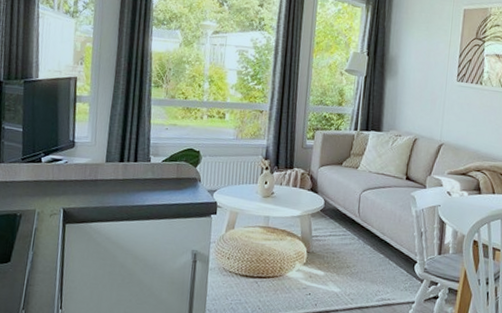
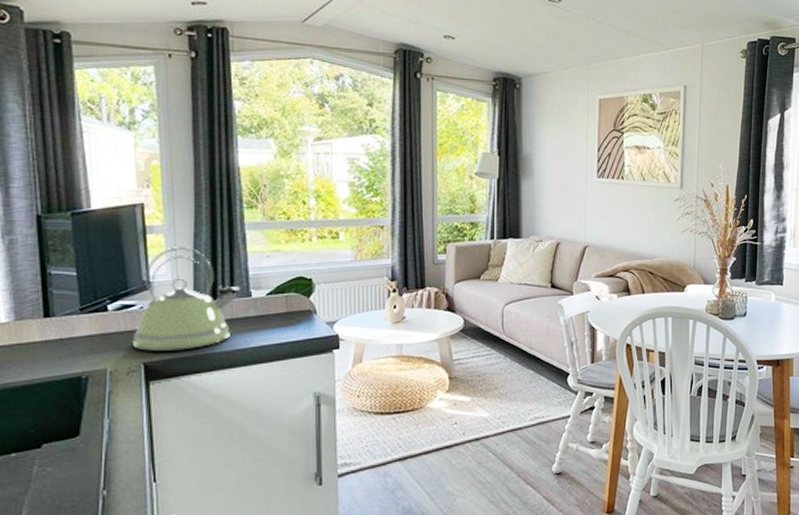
kettle: none [57,114,142,201] -> present [133,247,239,351]

